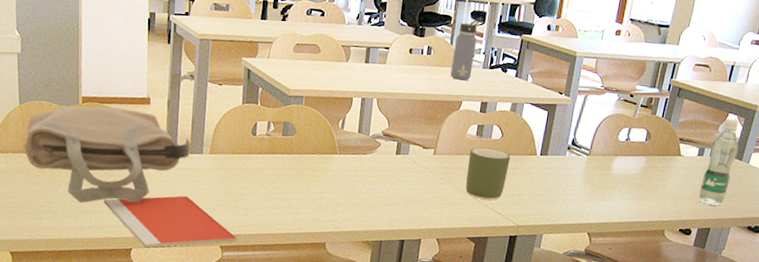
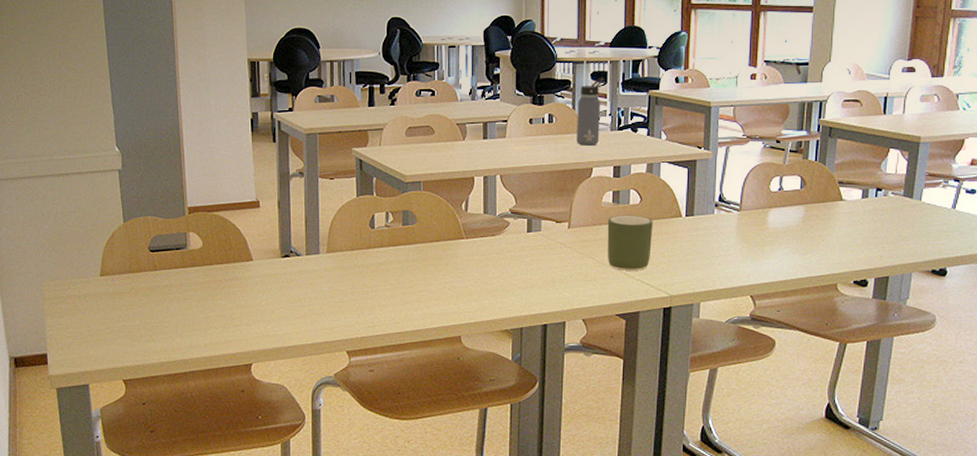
tote bag: present [24,106,191,203] -> none [131,215,307,319]
notebook: present [103,196,238,248] -> none [218,301,365,361]
bottle: present [698,118,739,206] -> none [870,154,907,251]

